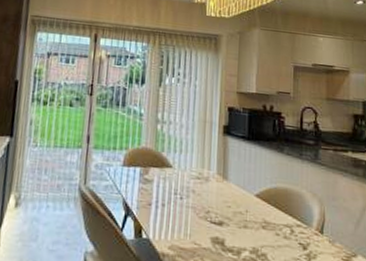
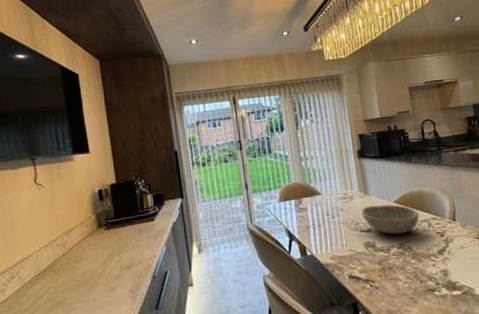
bowl: none [215,193,281,237] -> present [361,204,419,235]

